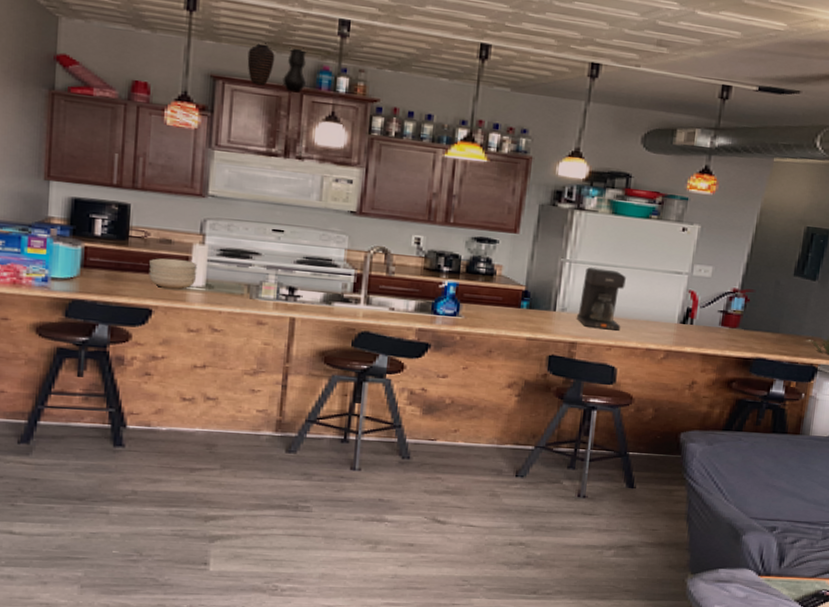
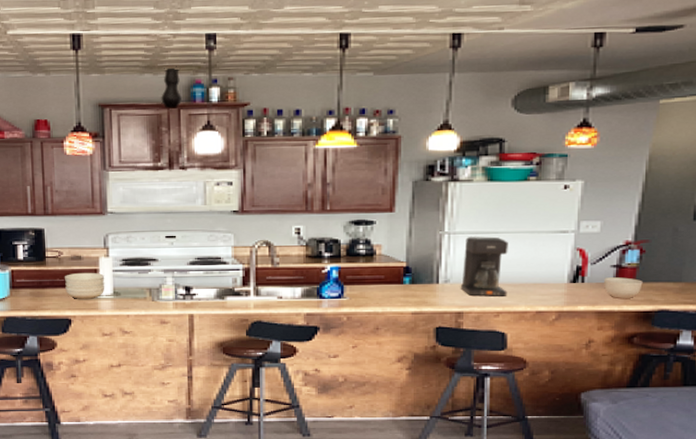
decorative vase: present [247,43,275,86] -> none [128,67,152,107]
bowl: none [710,322,745,345] -> present [604,277,643,300]

